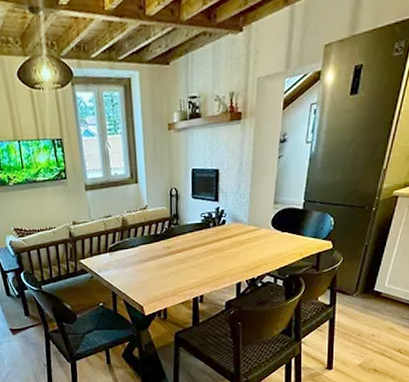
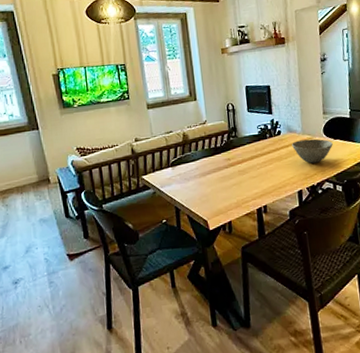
bowl: none [236,230,280,256] -> present [292,138,333,164]

